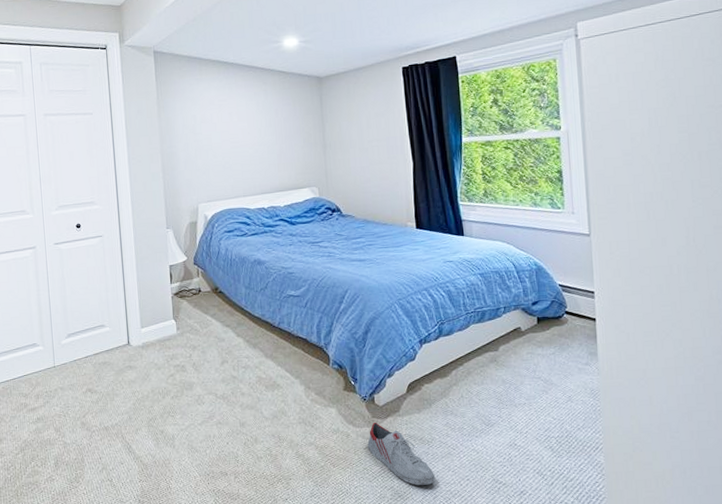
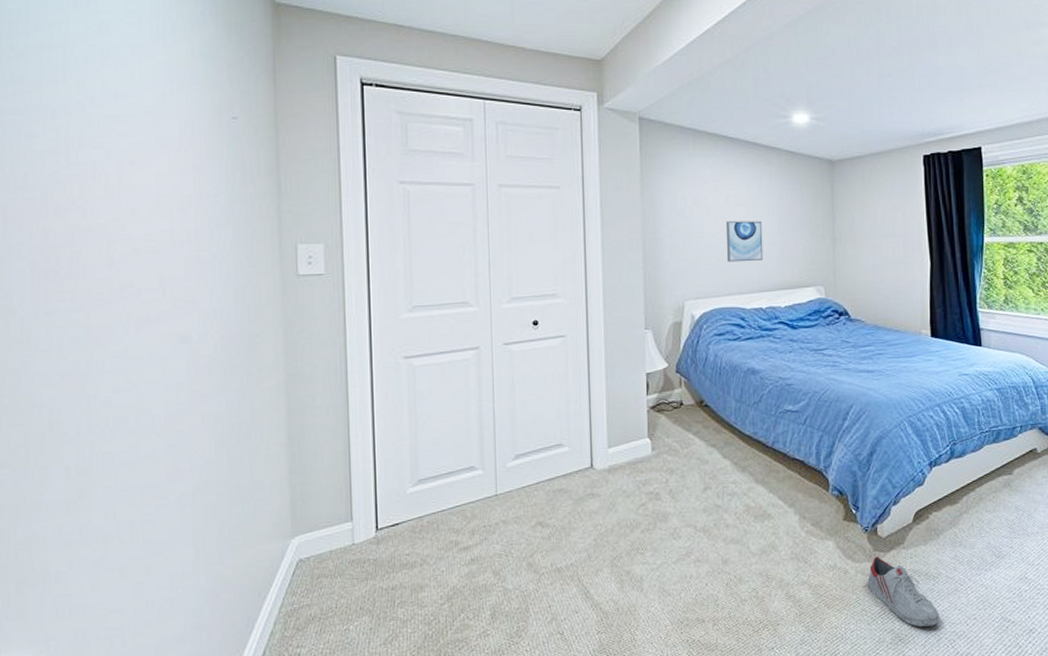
wall art: none [230,133,264,170] -> present [725,221,764,262]

